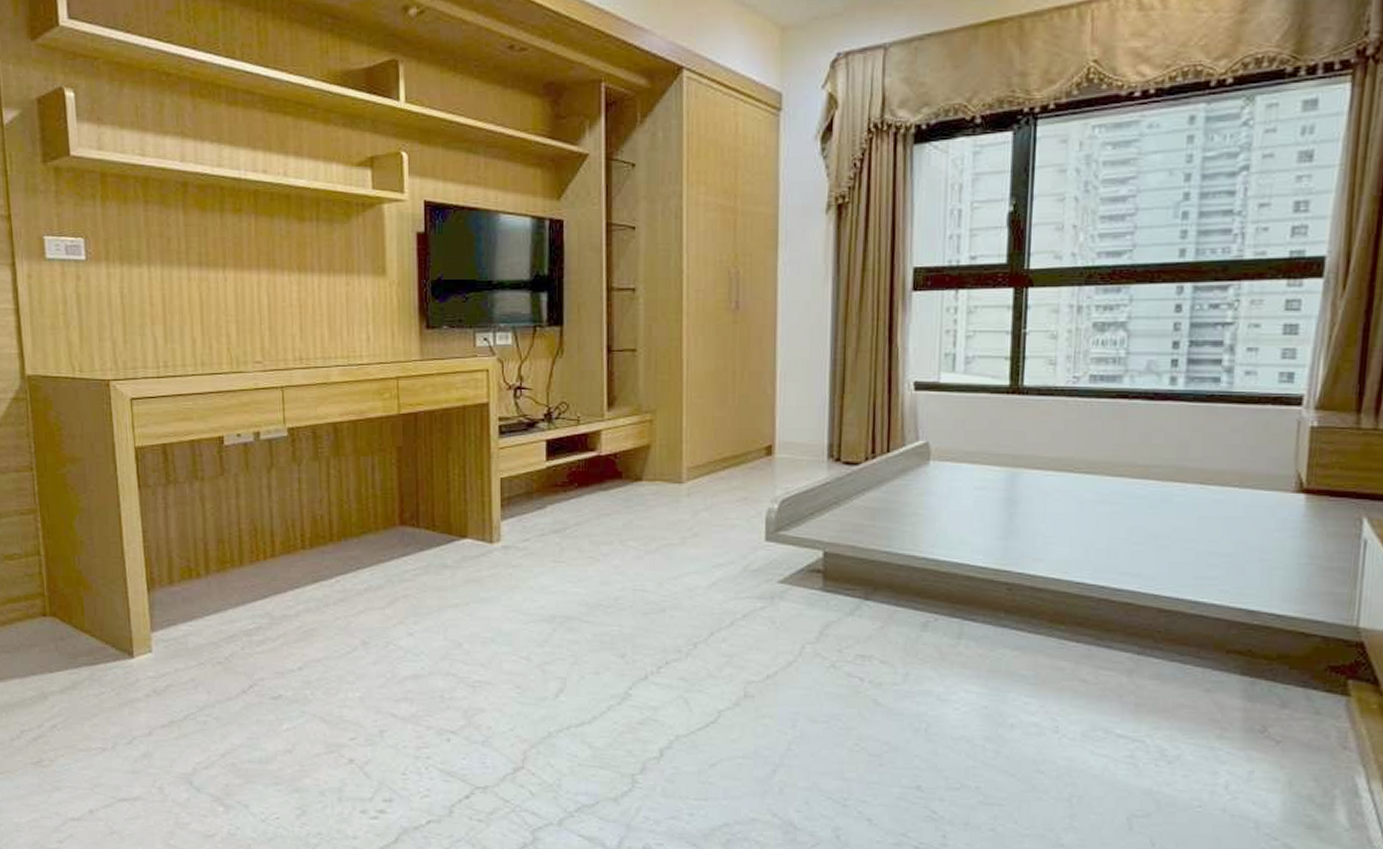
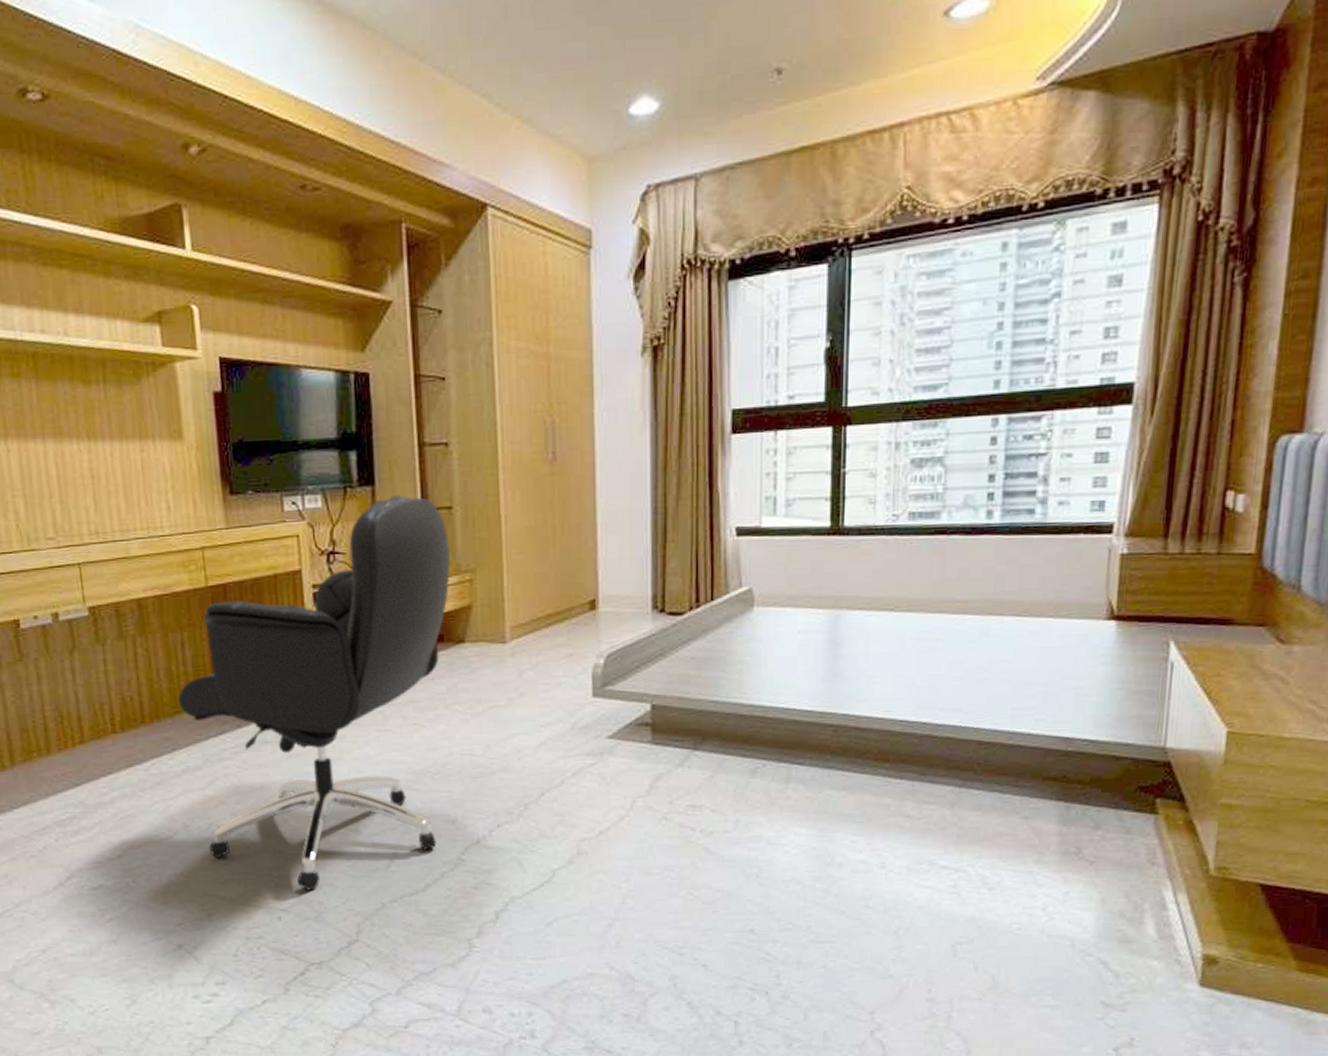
office chair: none [366,336,631,715] -> present [178,495,450,891]

